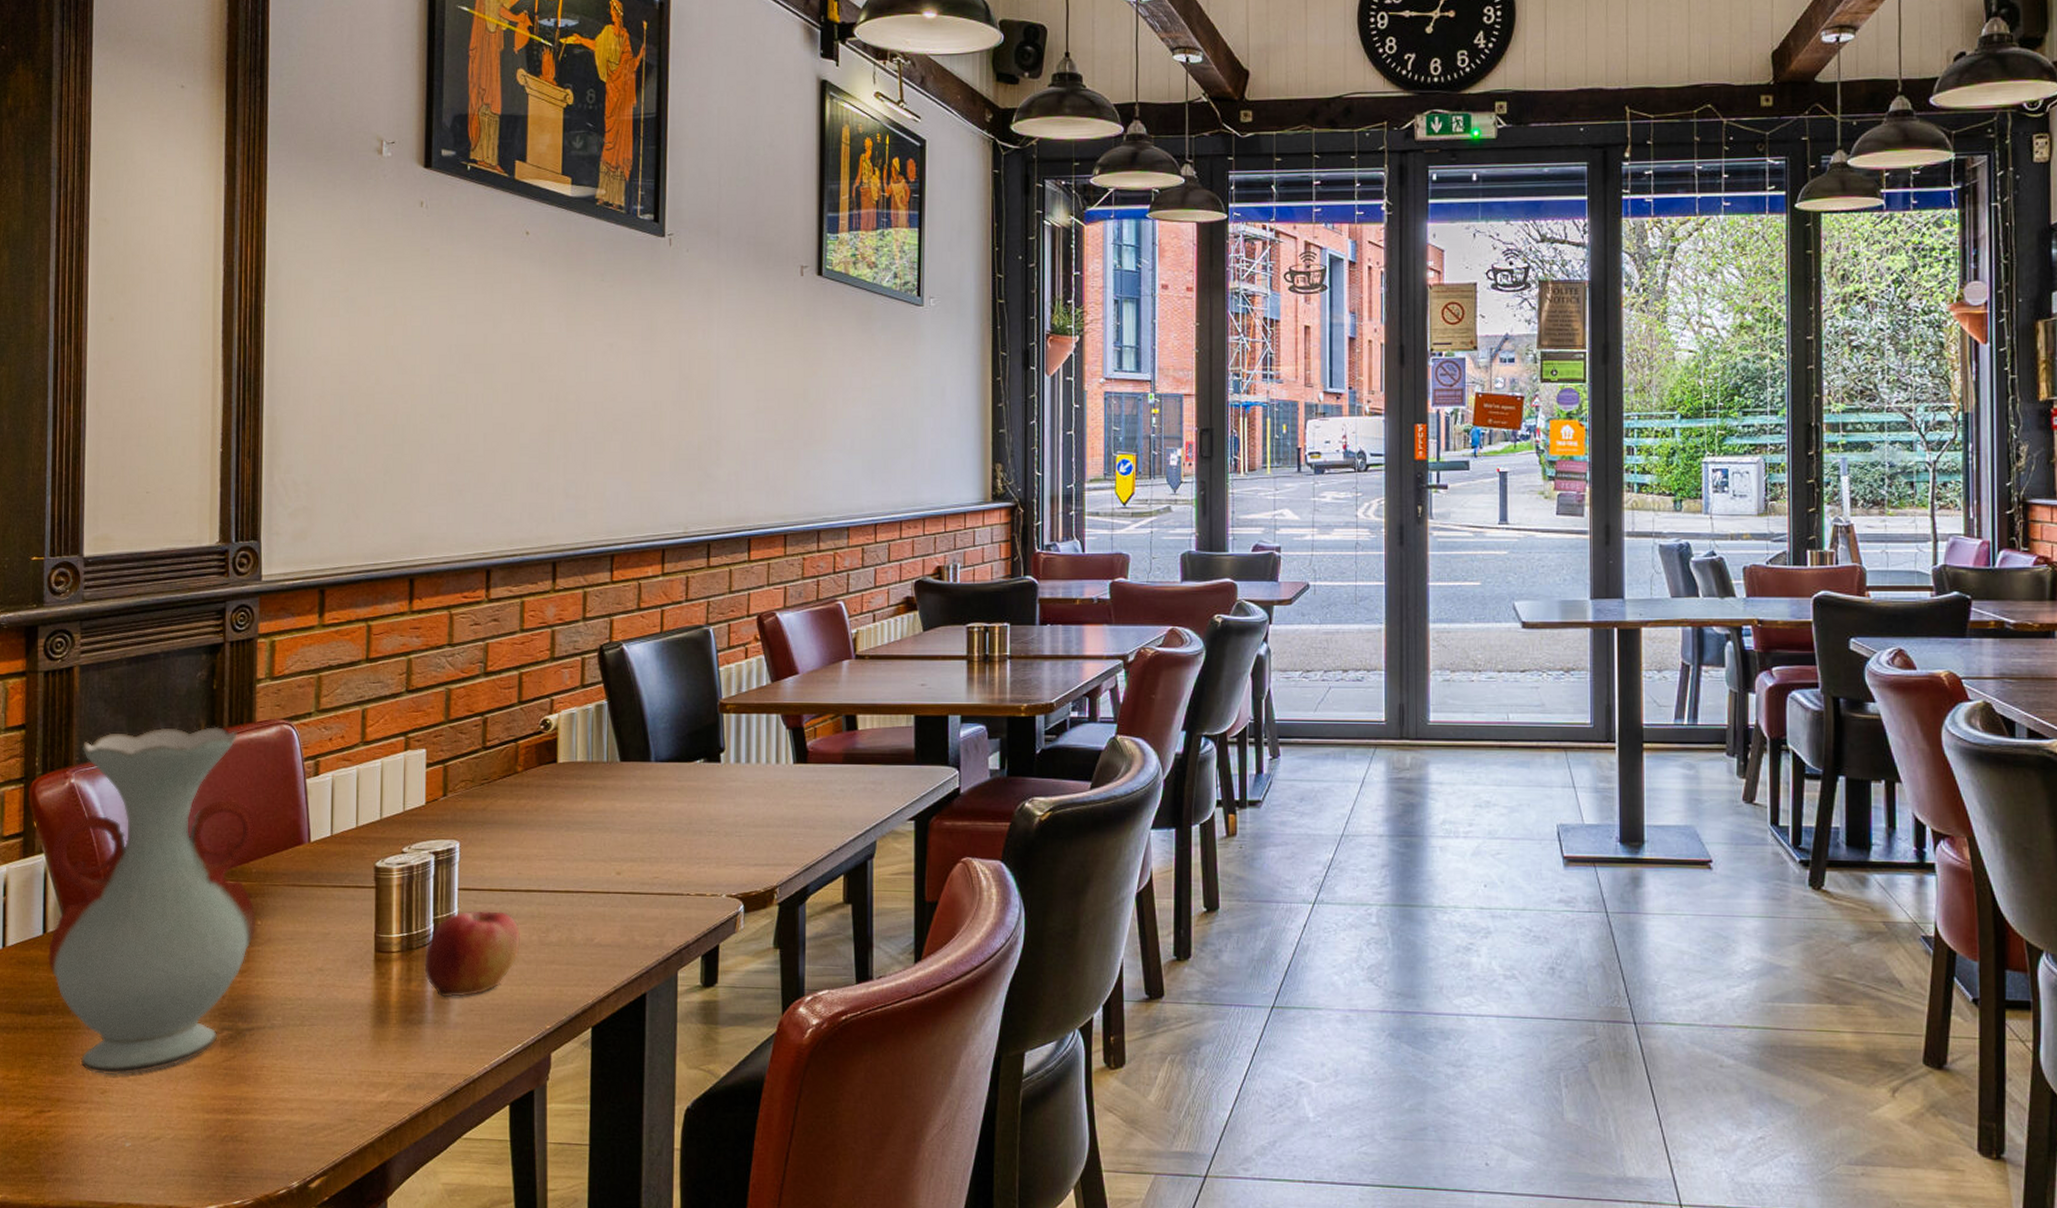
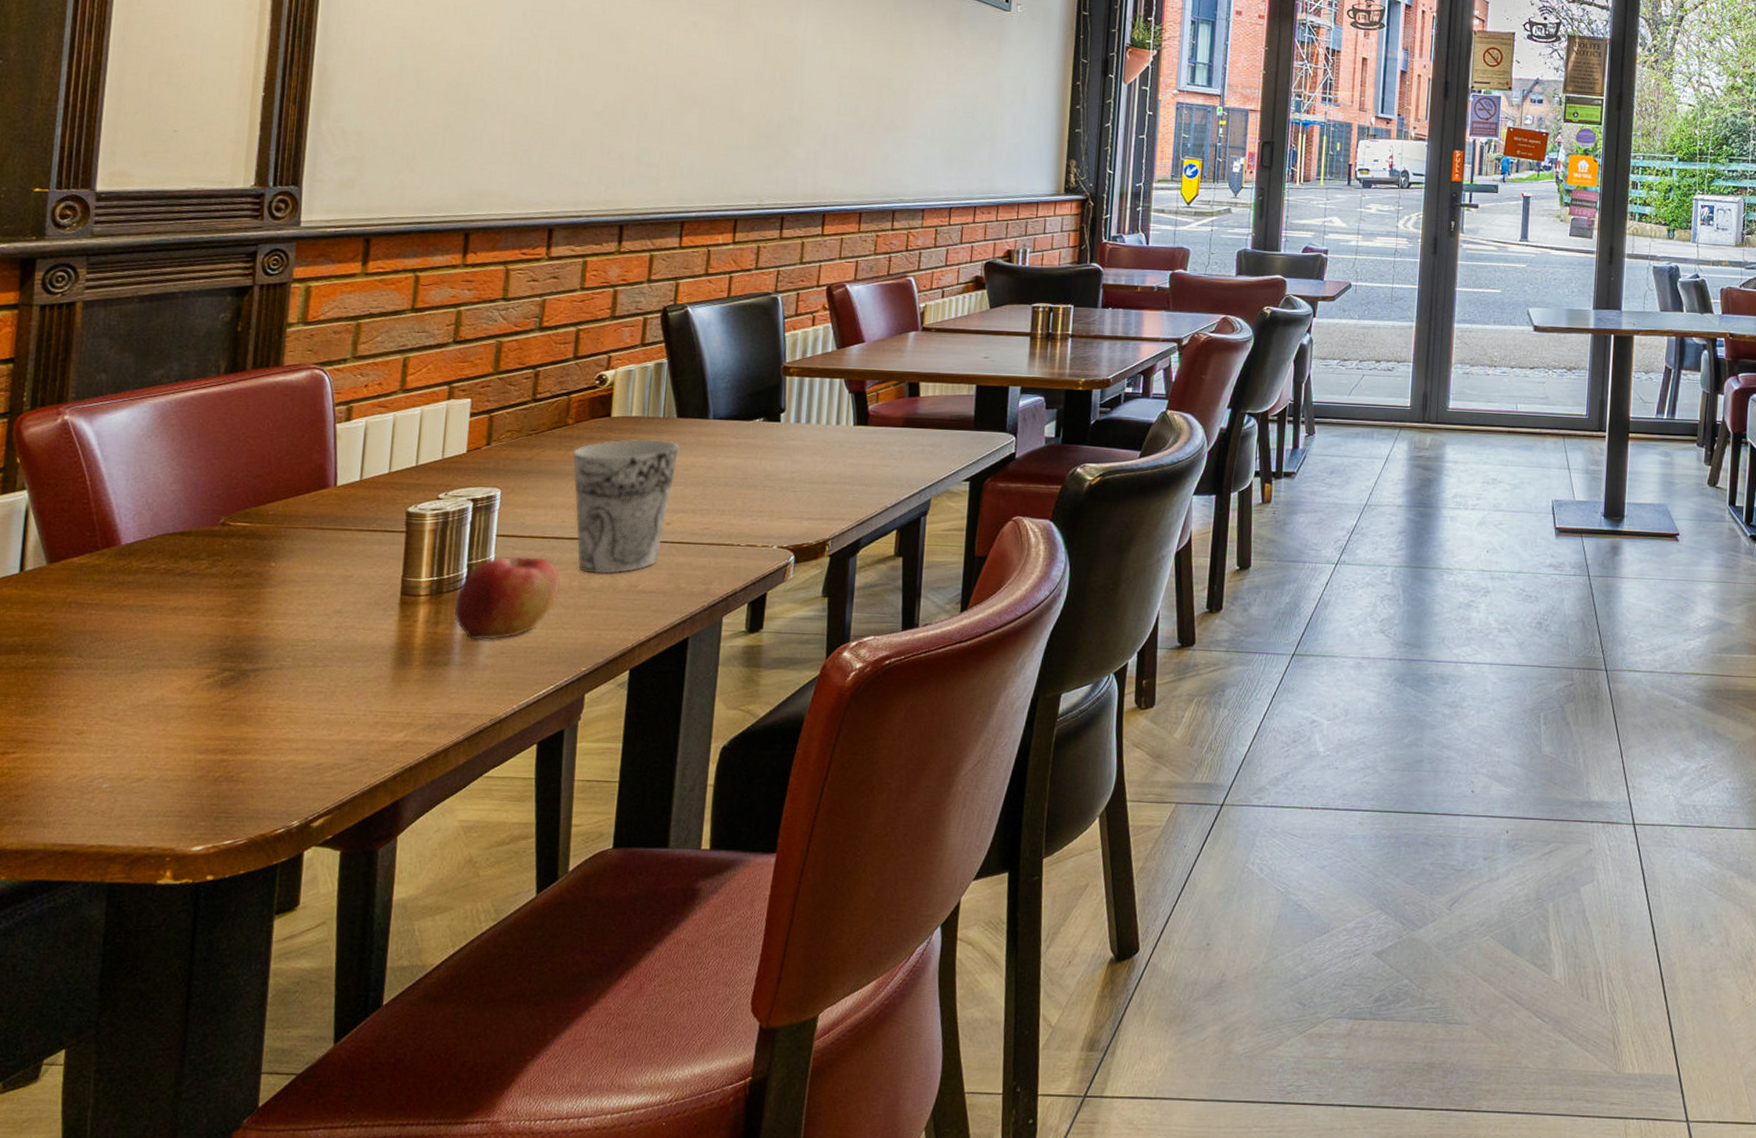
vase: present [48,726,257,1076] -> none [24,367,278,717]
cup: none [524,785,625,928] -> present [573,439,680,574]

